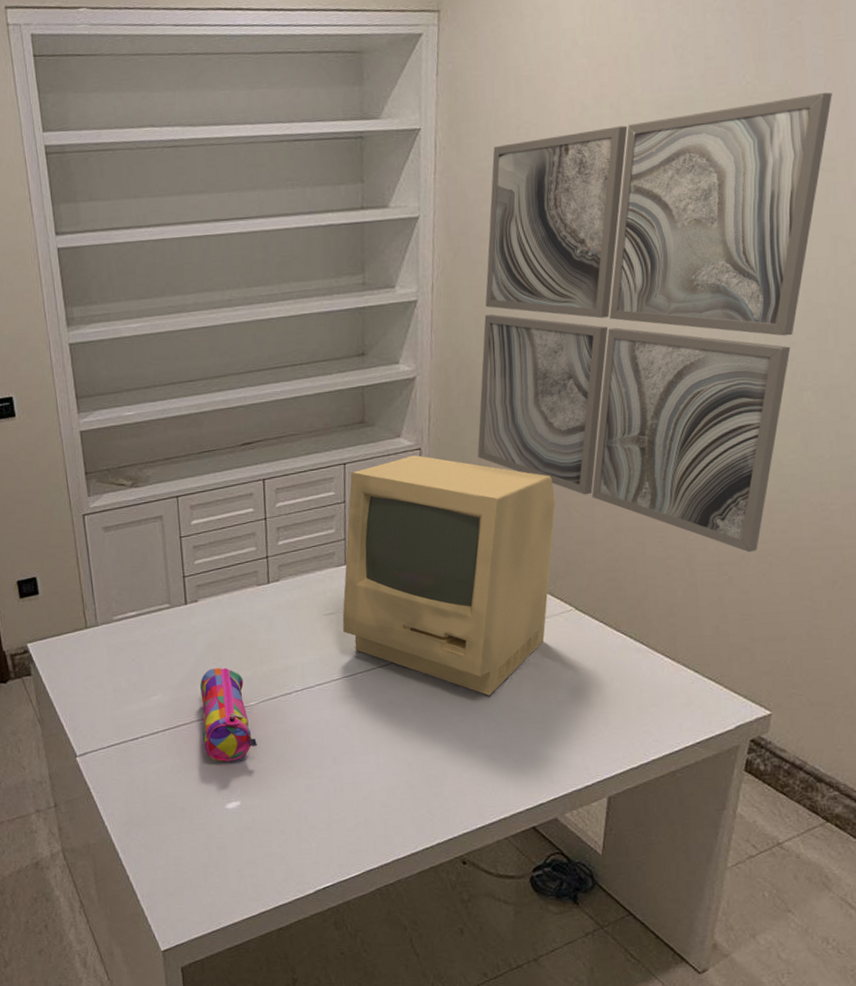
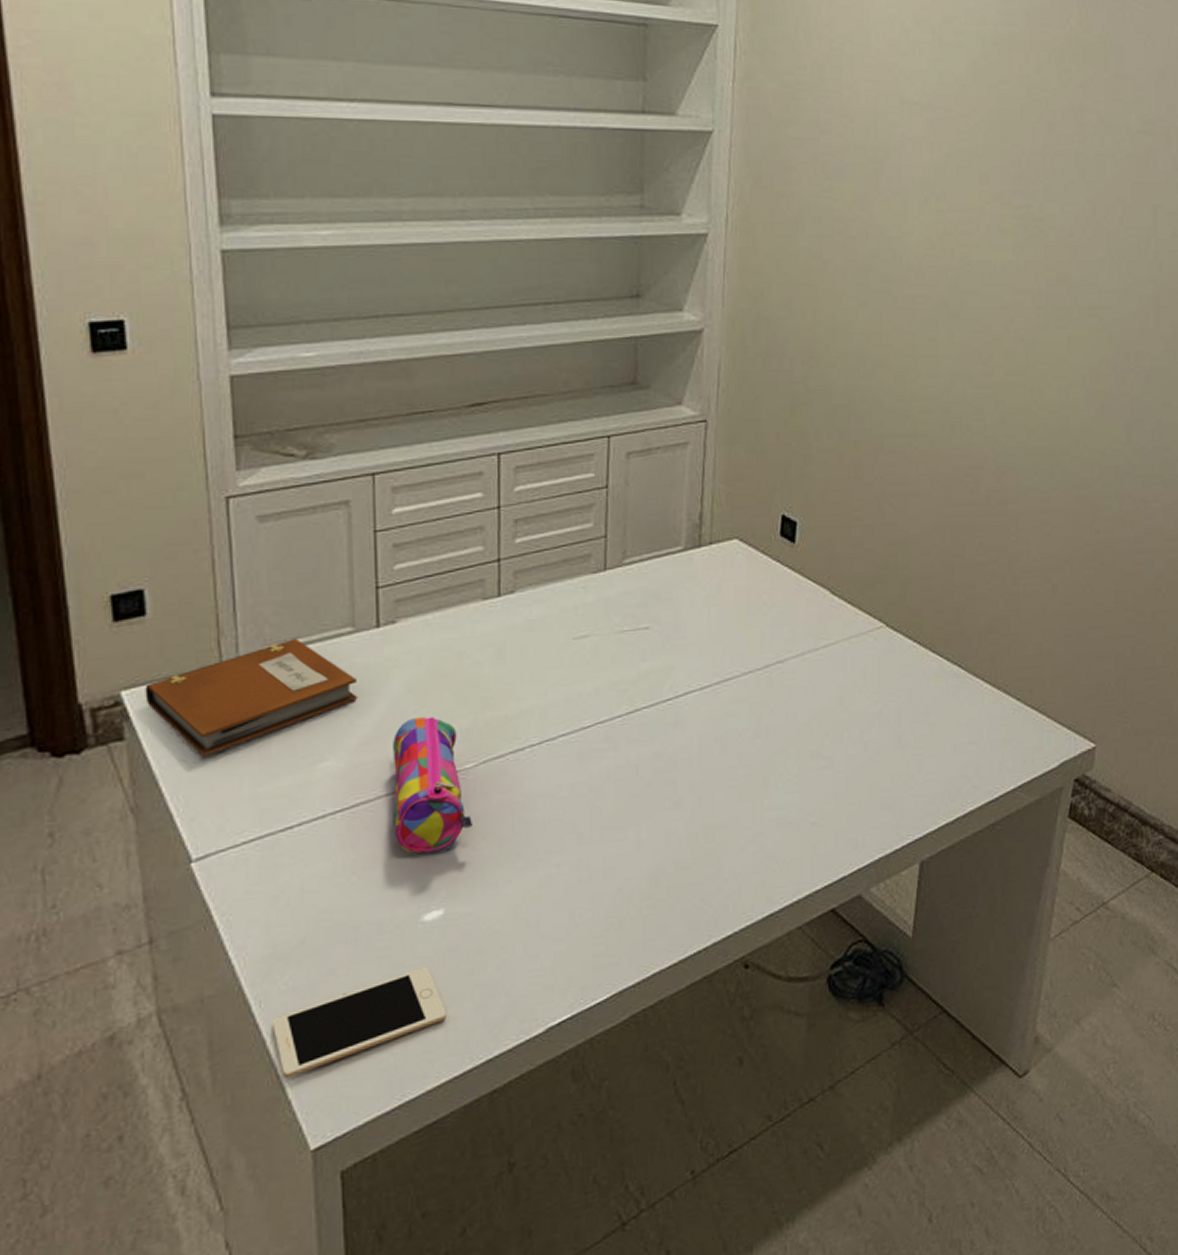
notebook: none [41,611,175,689] -> present [145,639,357,757]
cell phone: none [132,840,245,902] -> present [271,967,446,1078]
computer monitor: present [342,455,556,696] -> none [598,428,865,740]
wall art: present [478,92,832,553] -> none [776,51,1152,556]

